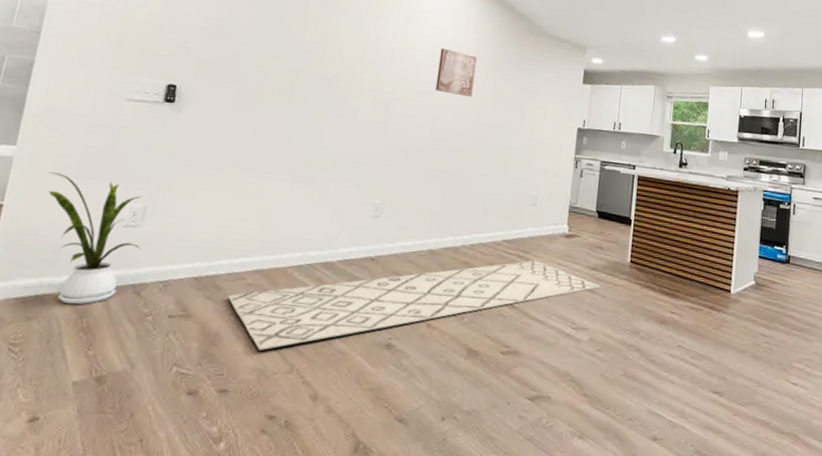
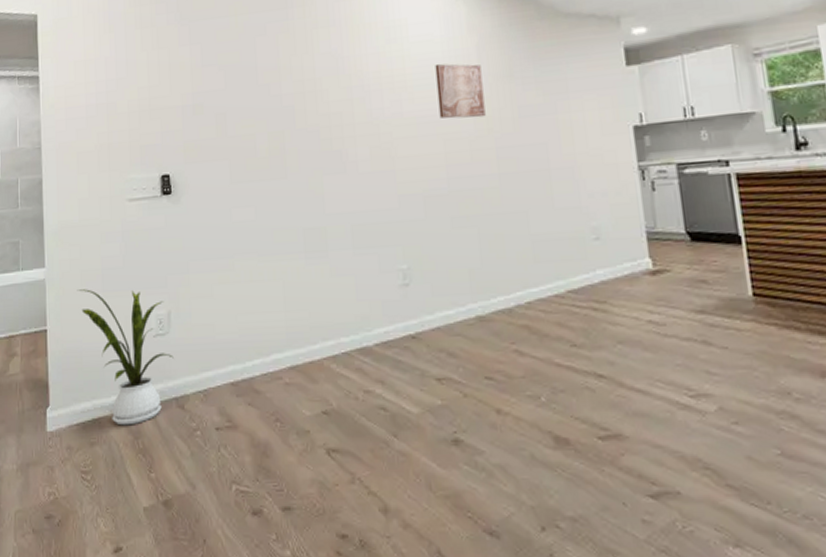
rug: present [228,260,601,351] -> none [269,311,717,459]

